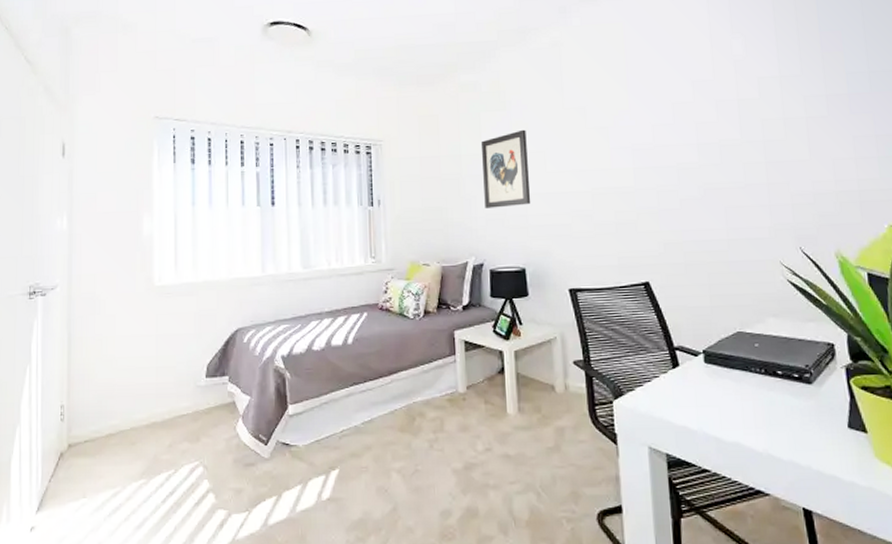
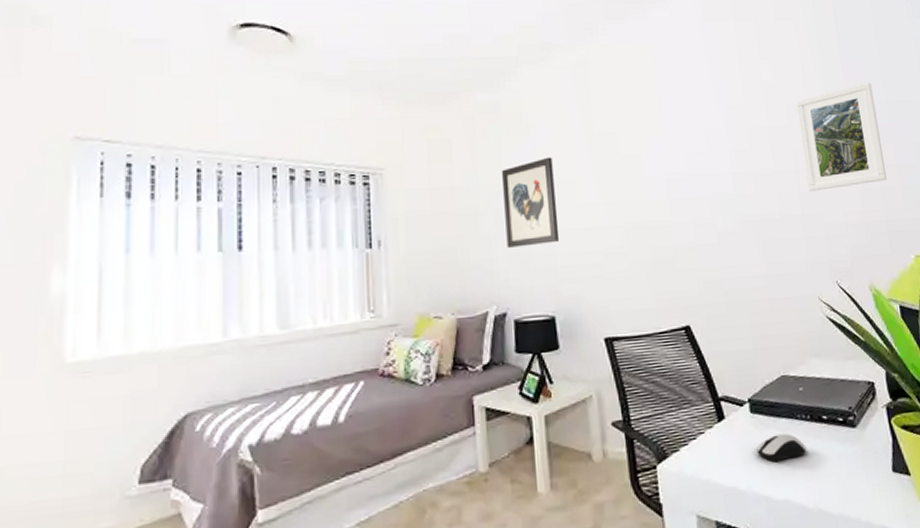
computer mouse: none [707,384,760,408] -> present [755,433,807,462]
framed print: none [767,52,862,161] -> present [795,82,887,191]

